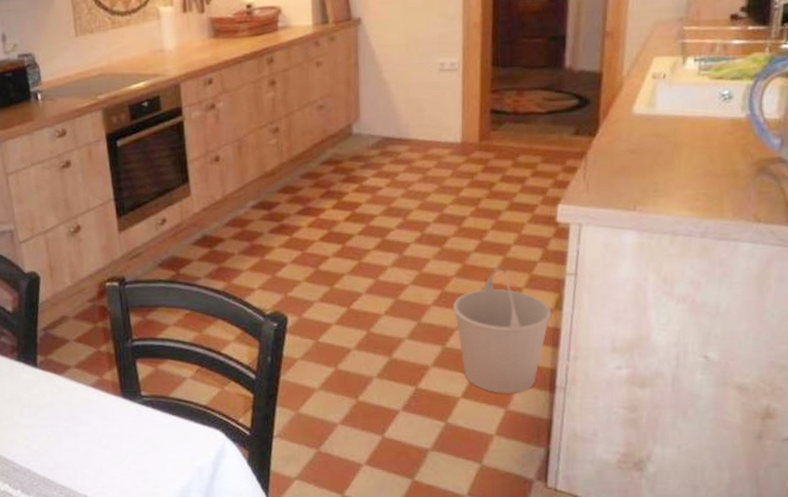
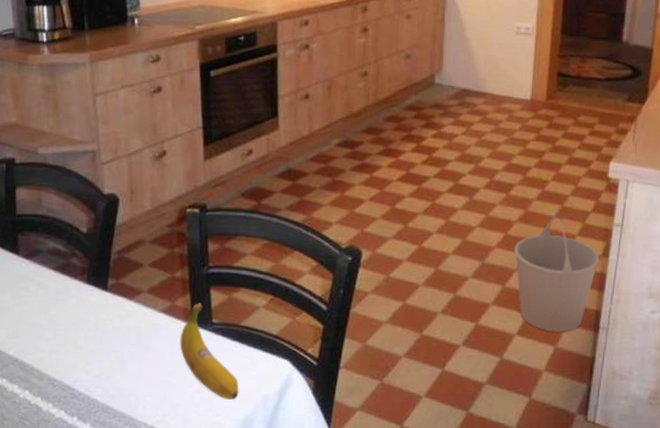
fruit: none [111,376,174,471] -> present [179,303,239,400]

